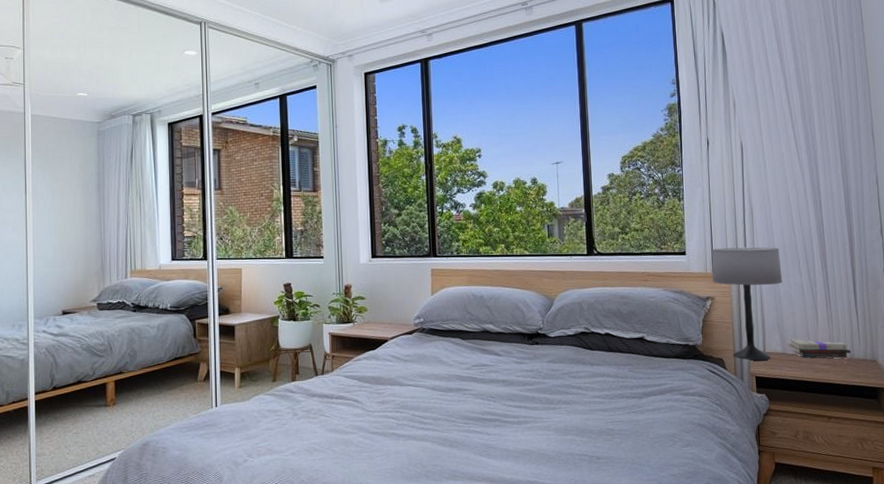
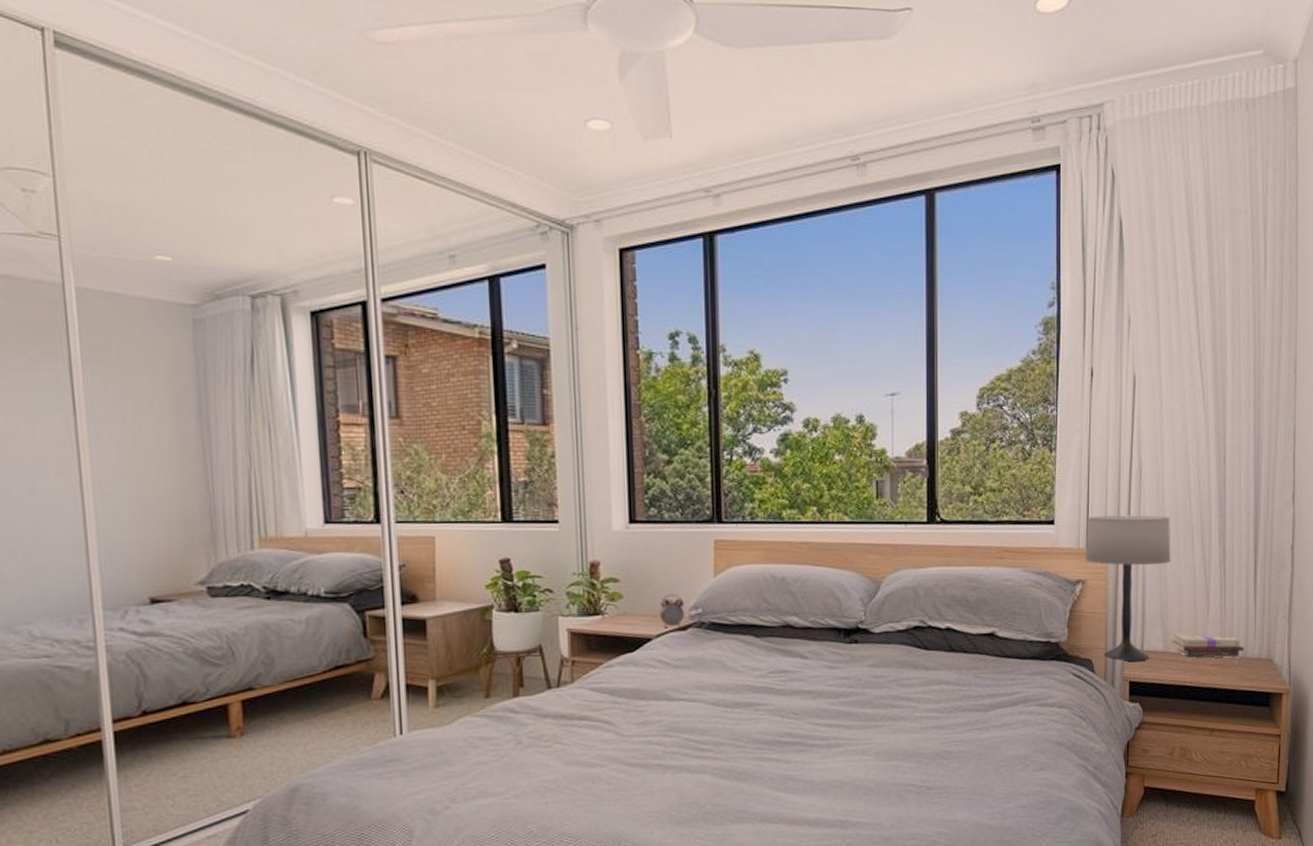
alarm clock: none [393,308,411,333] -> present [659,594,685,629]

